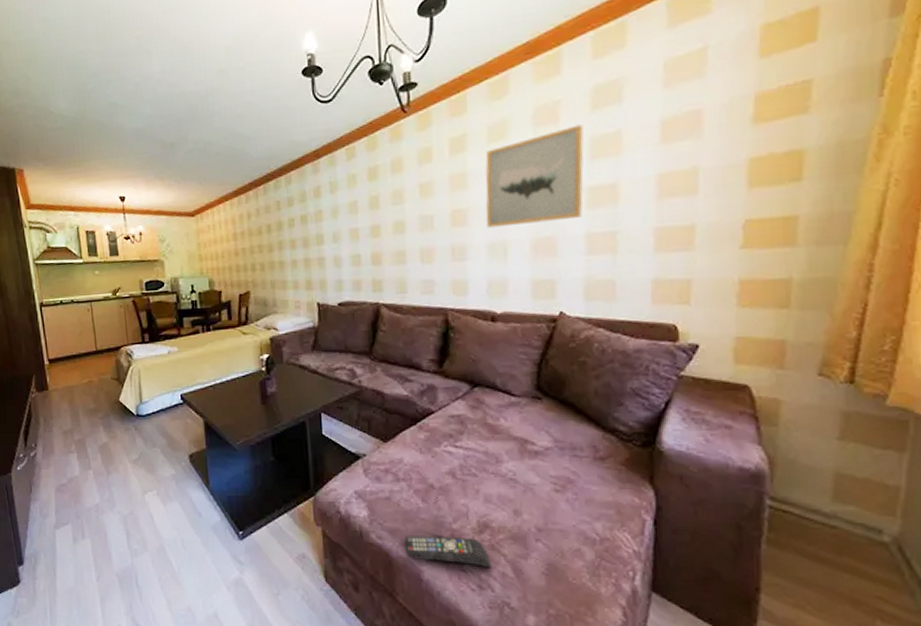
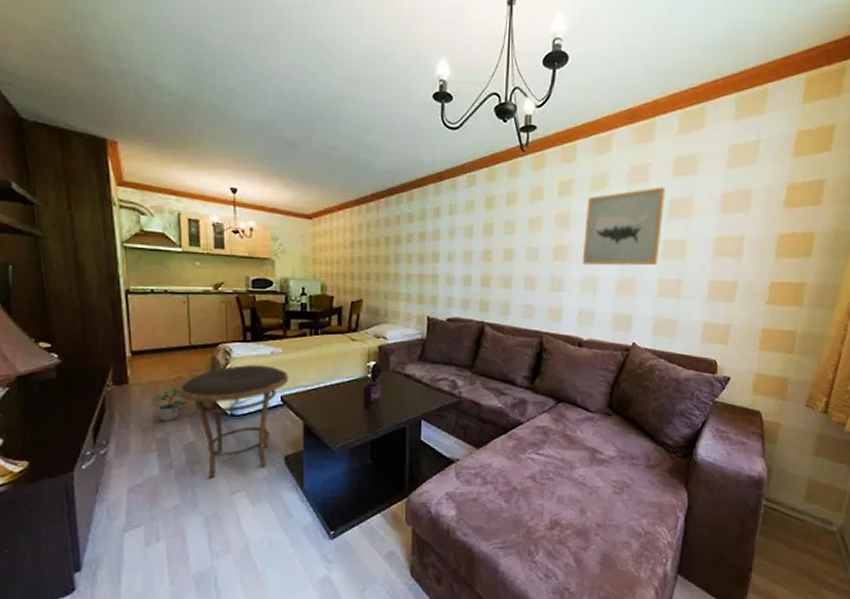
potted plant: none [69,391,99,424] -> present [152,388,188,422]
side table: none [89,365,187,478] -> present [177,365,290,479]
remote control: present [404,536,492,568] -> none [486,532,558,560]

